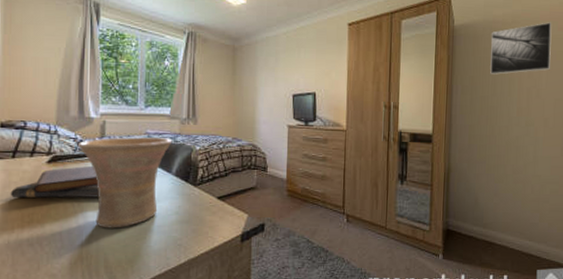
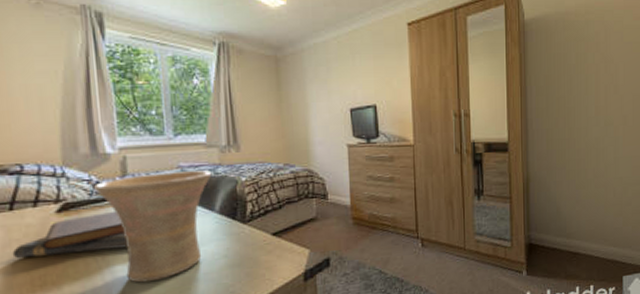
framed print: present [490,22,552,75] -> none [565,11,627,72]

